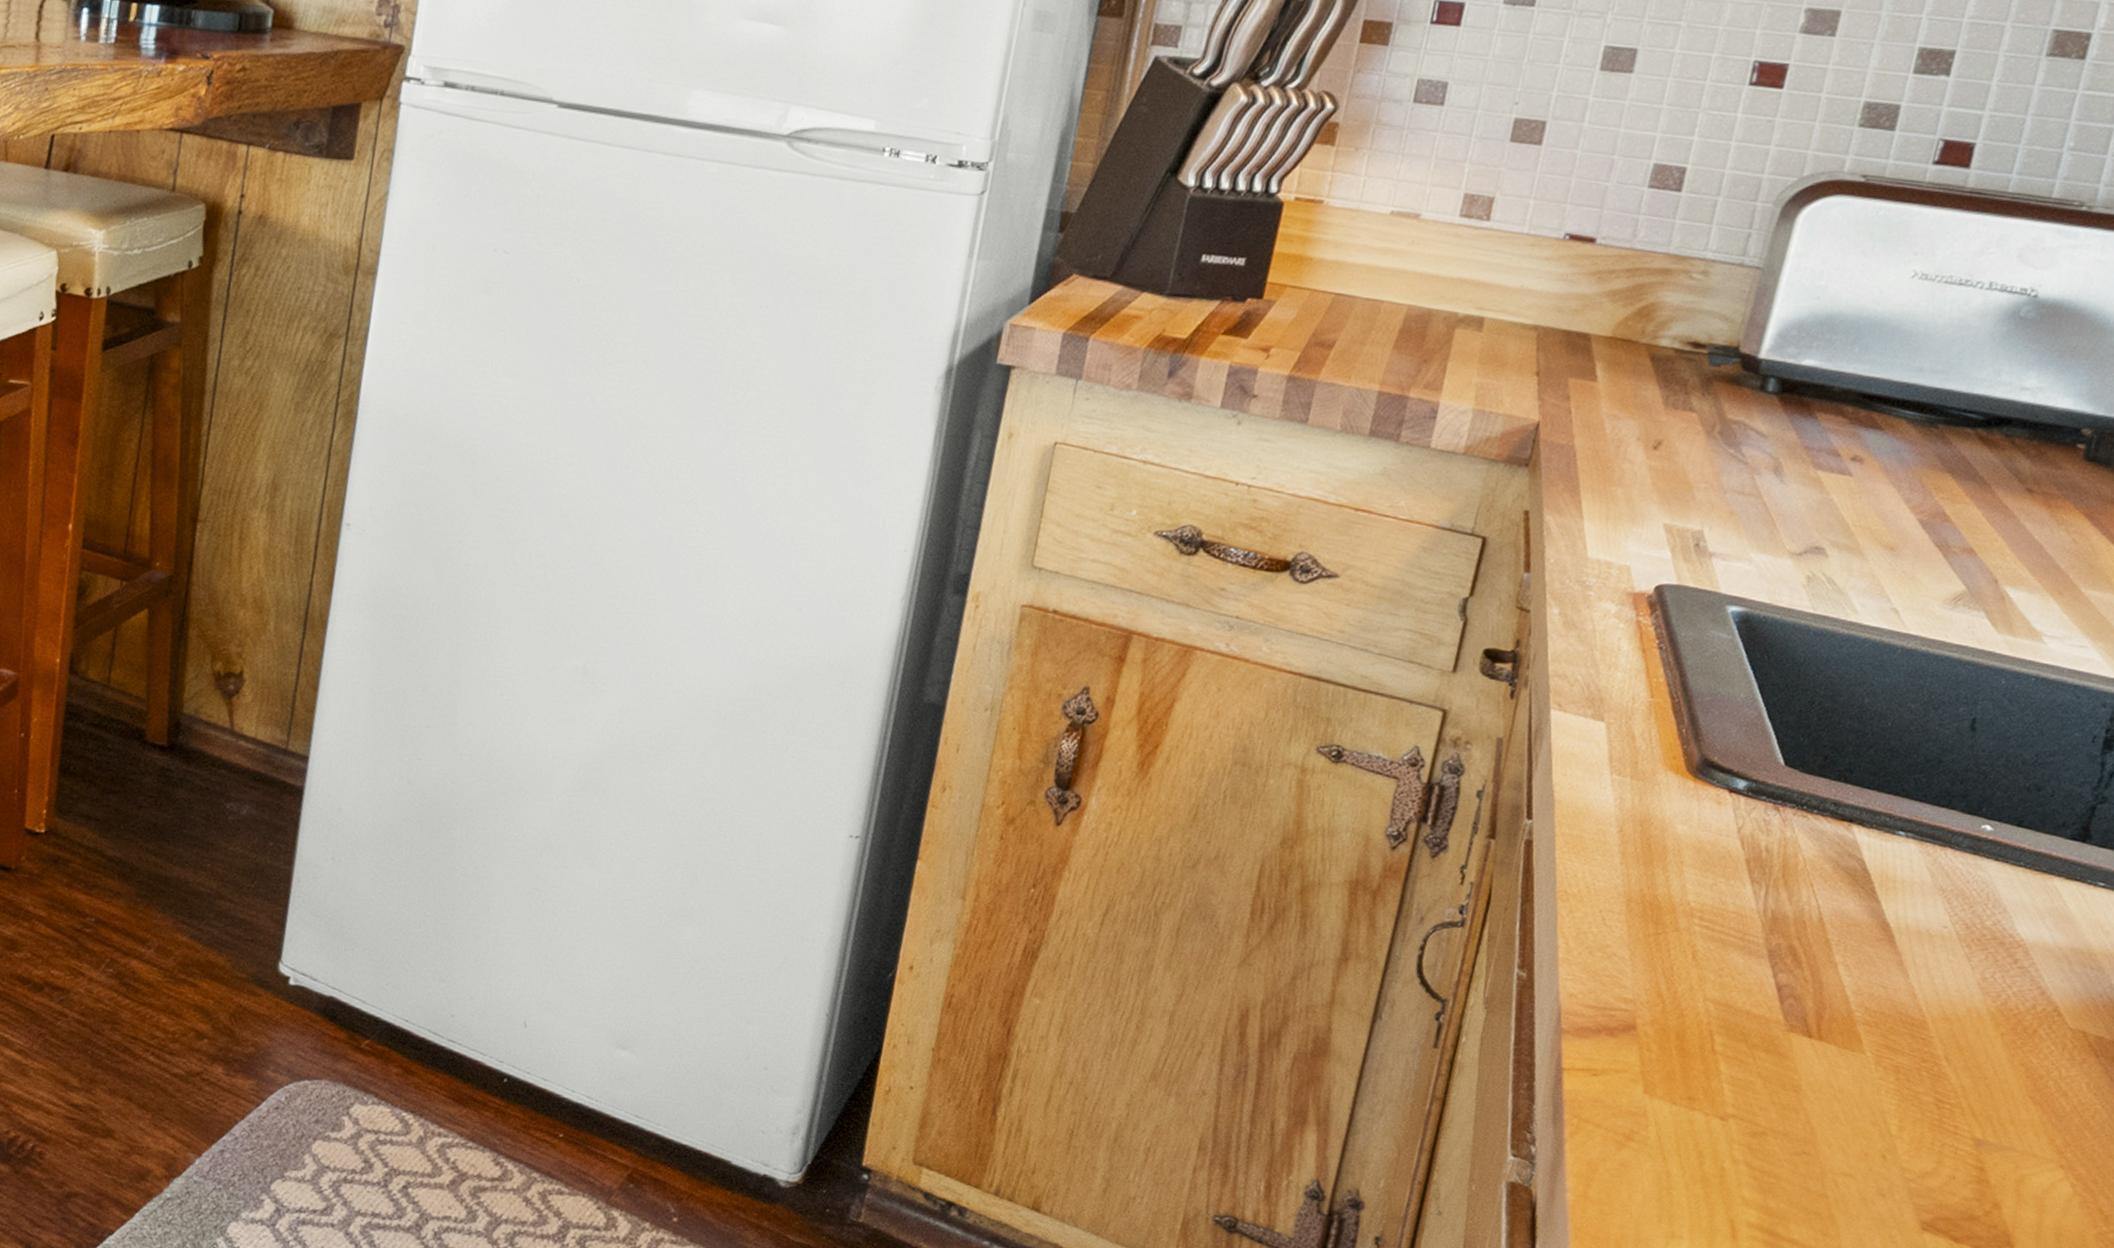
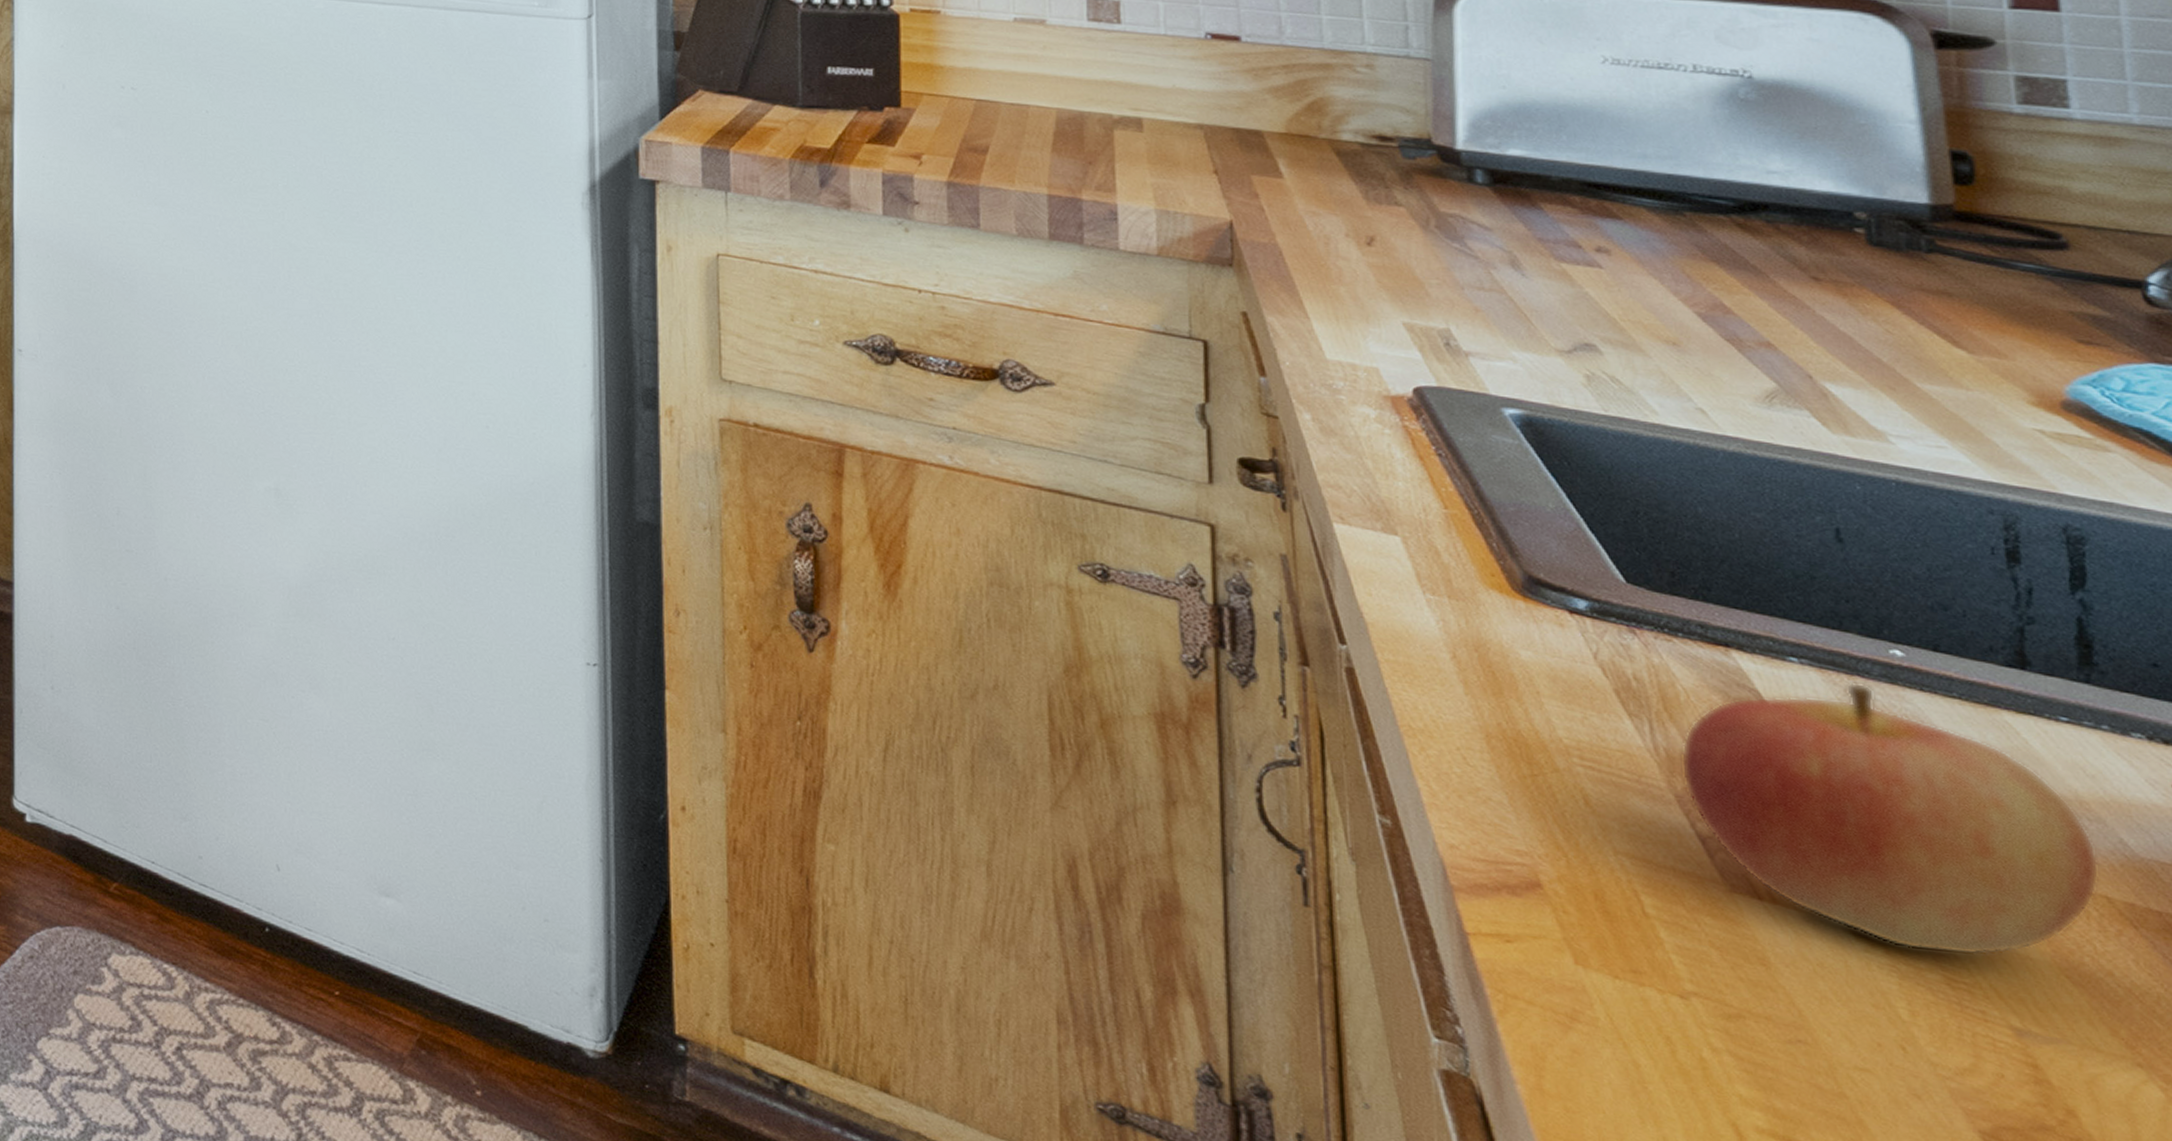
apple: none [1778,853,2090,1081] -> present [1680,682,2100,956]

